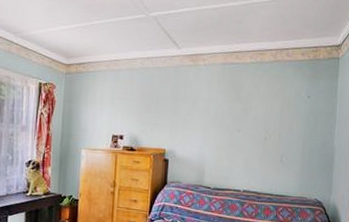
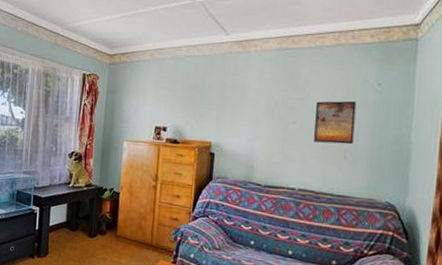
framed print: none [256,111,291,150] -> present [314,100,357,145]

